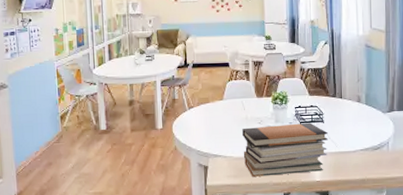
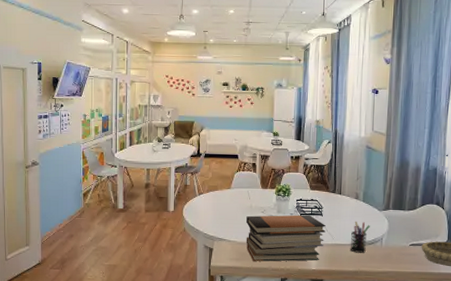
pen holder: none [355,125,375,160] -> present [350,221,370,253]

